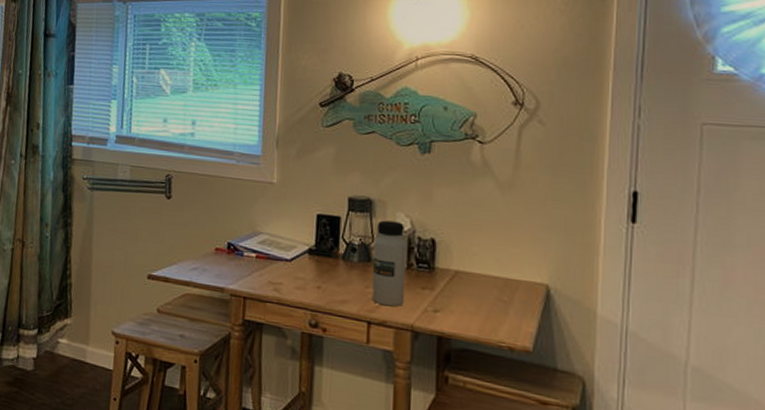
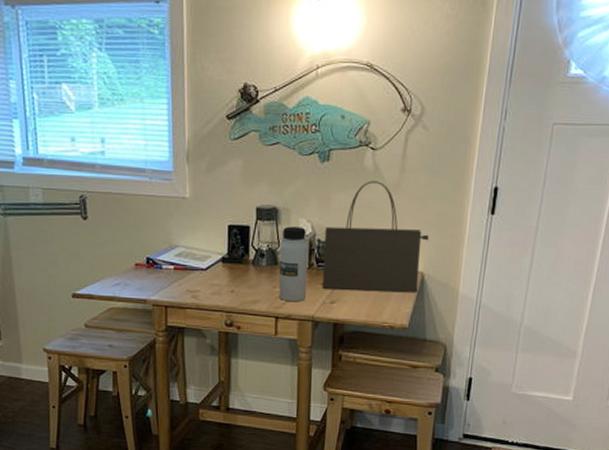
tote bag: none [423,176,553,310] -> present [322,181,429,293]

